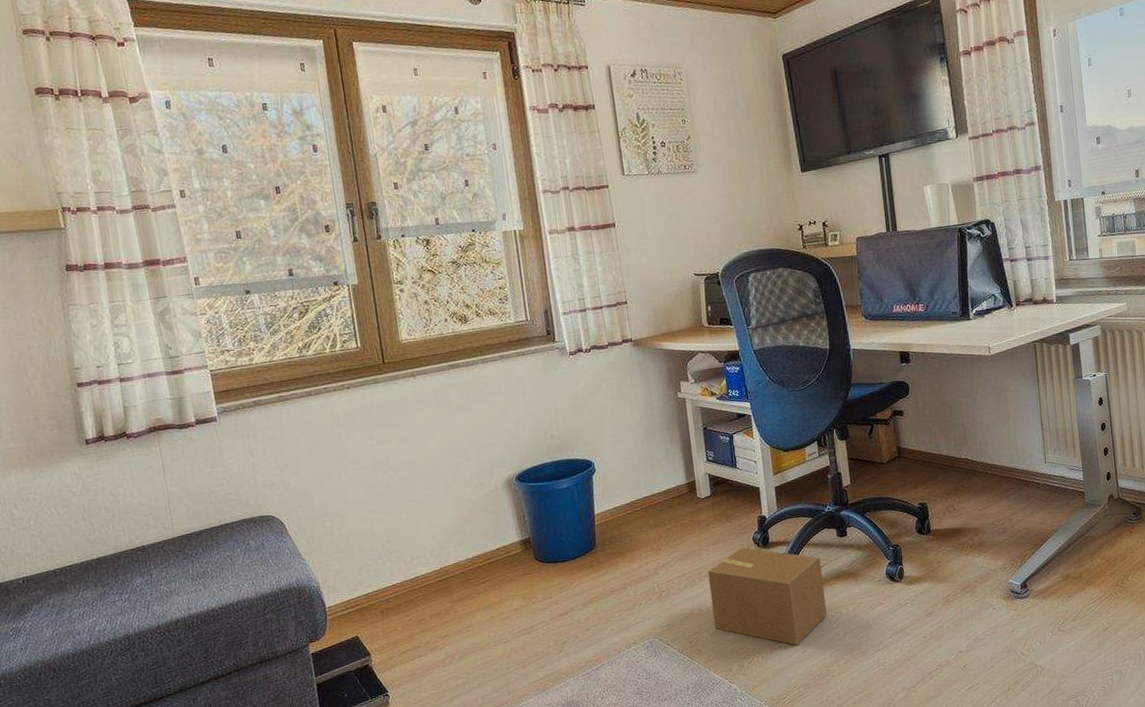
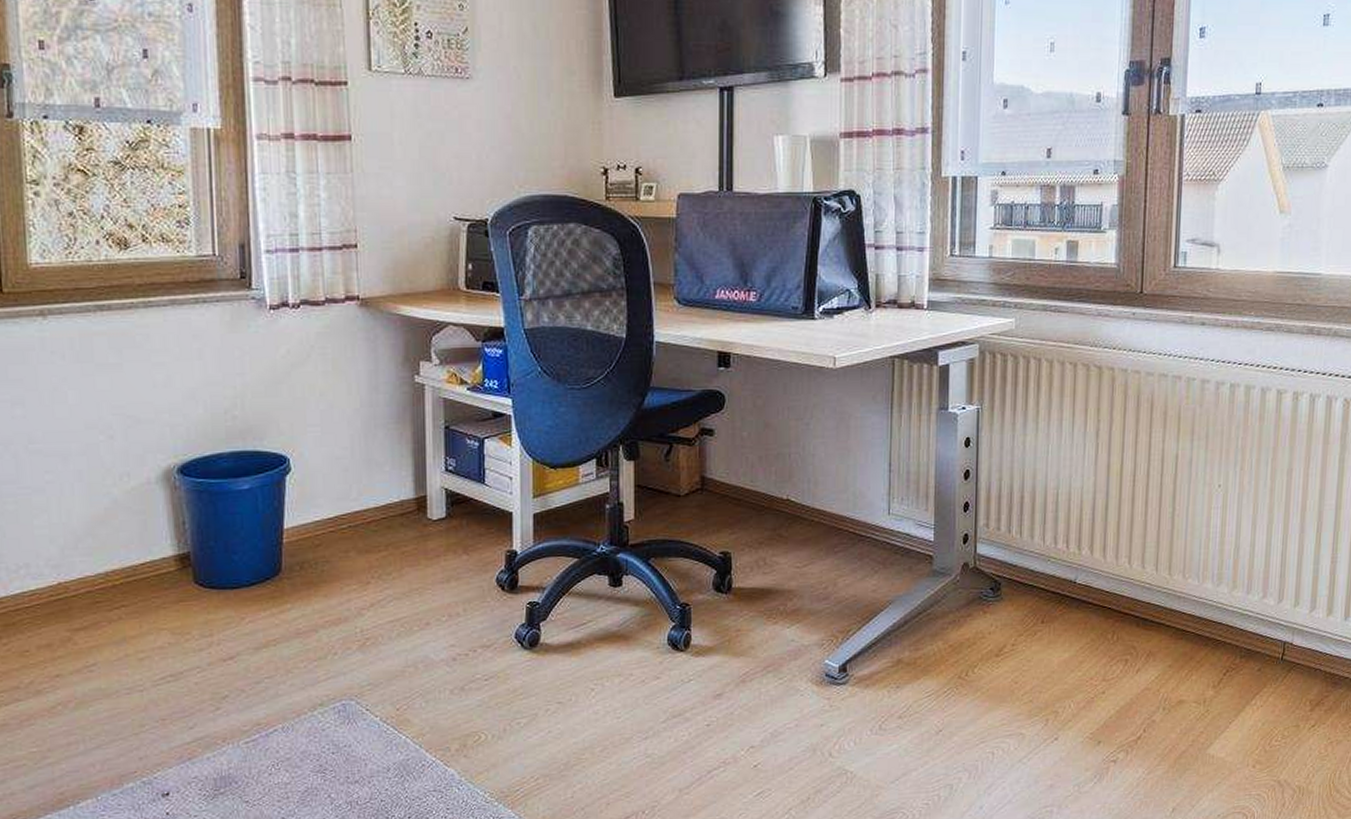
cardboard box: present [707,547,827,646] -> none [431,589,584,724]

